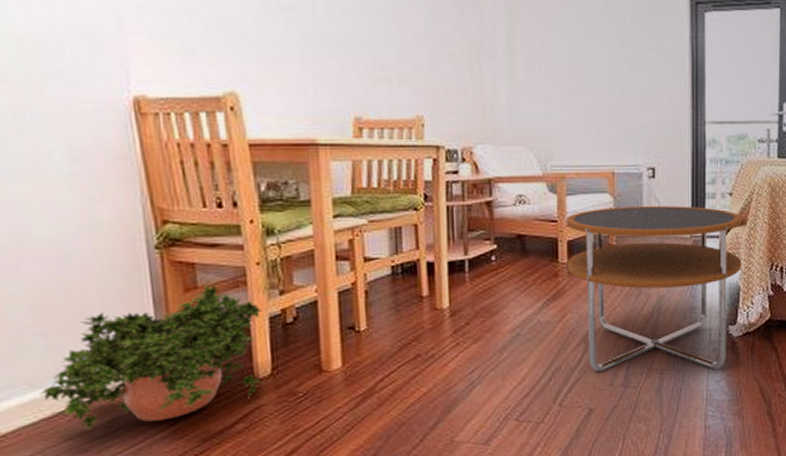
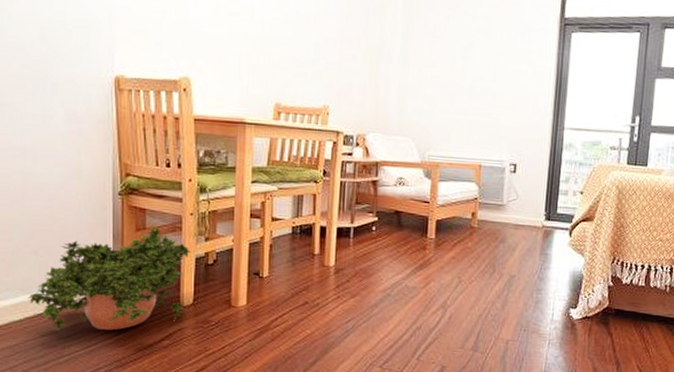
side table: present [566,206,743,372] -> none [434,195,591,346]

